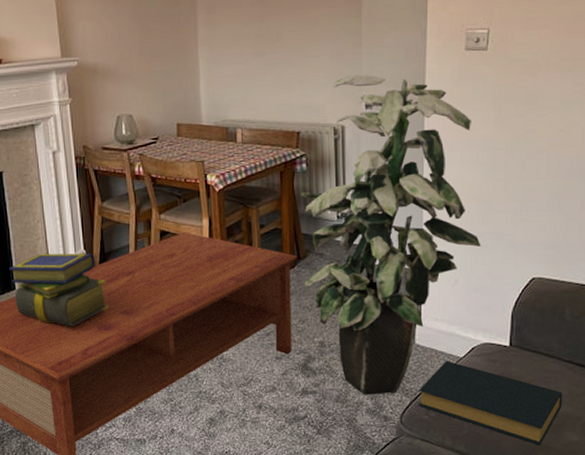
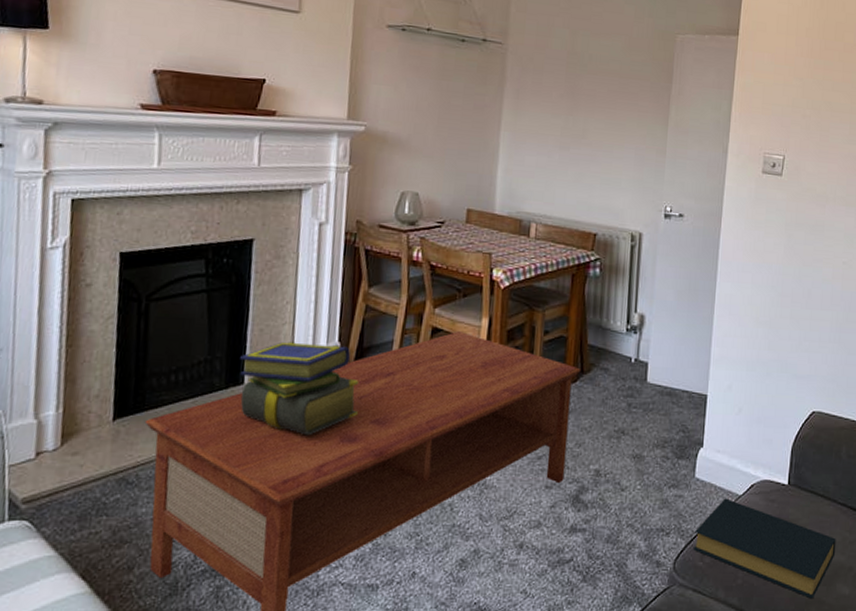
indoor plant: present [300,75,481,395] -> none [585,182,766,535]

